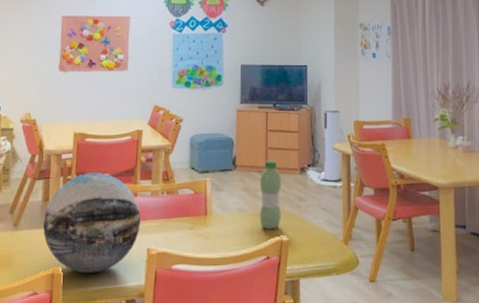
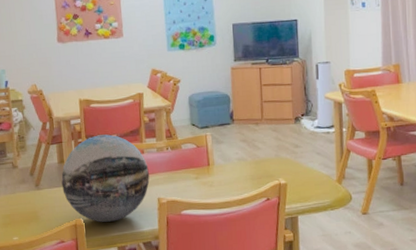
water bottle: present [259,161,282,230] -> none [257,113,279,175]

